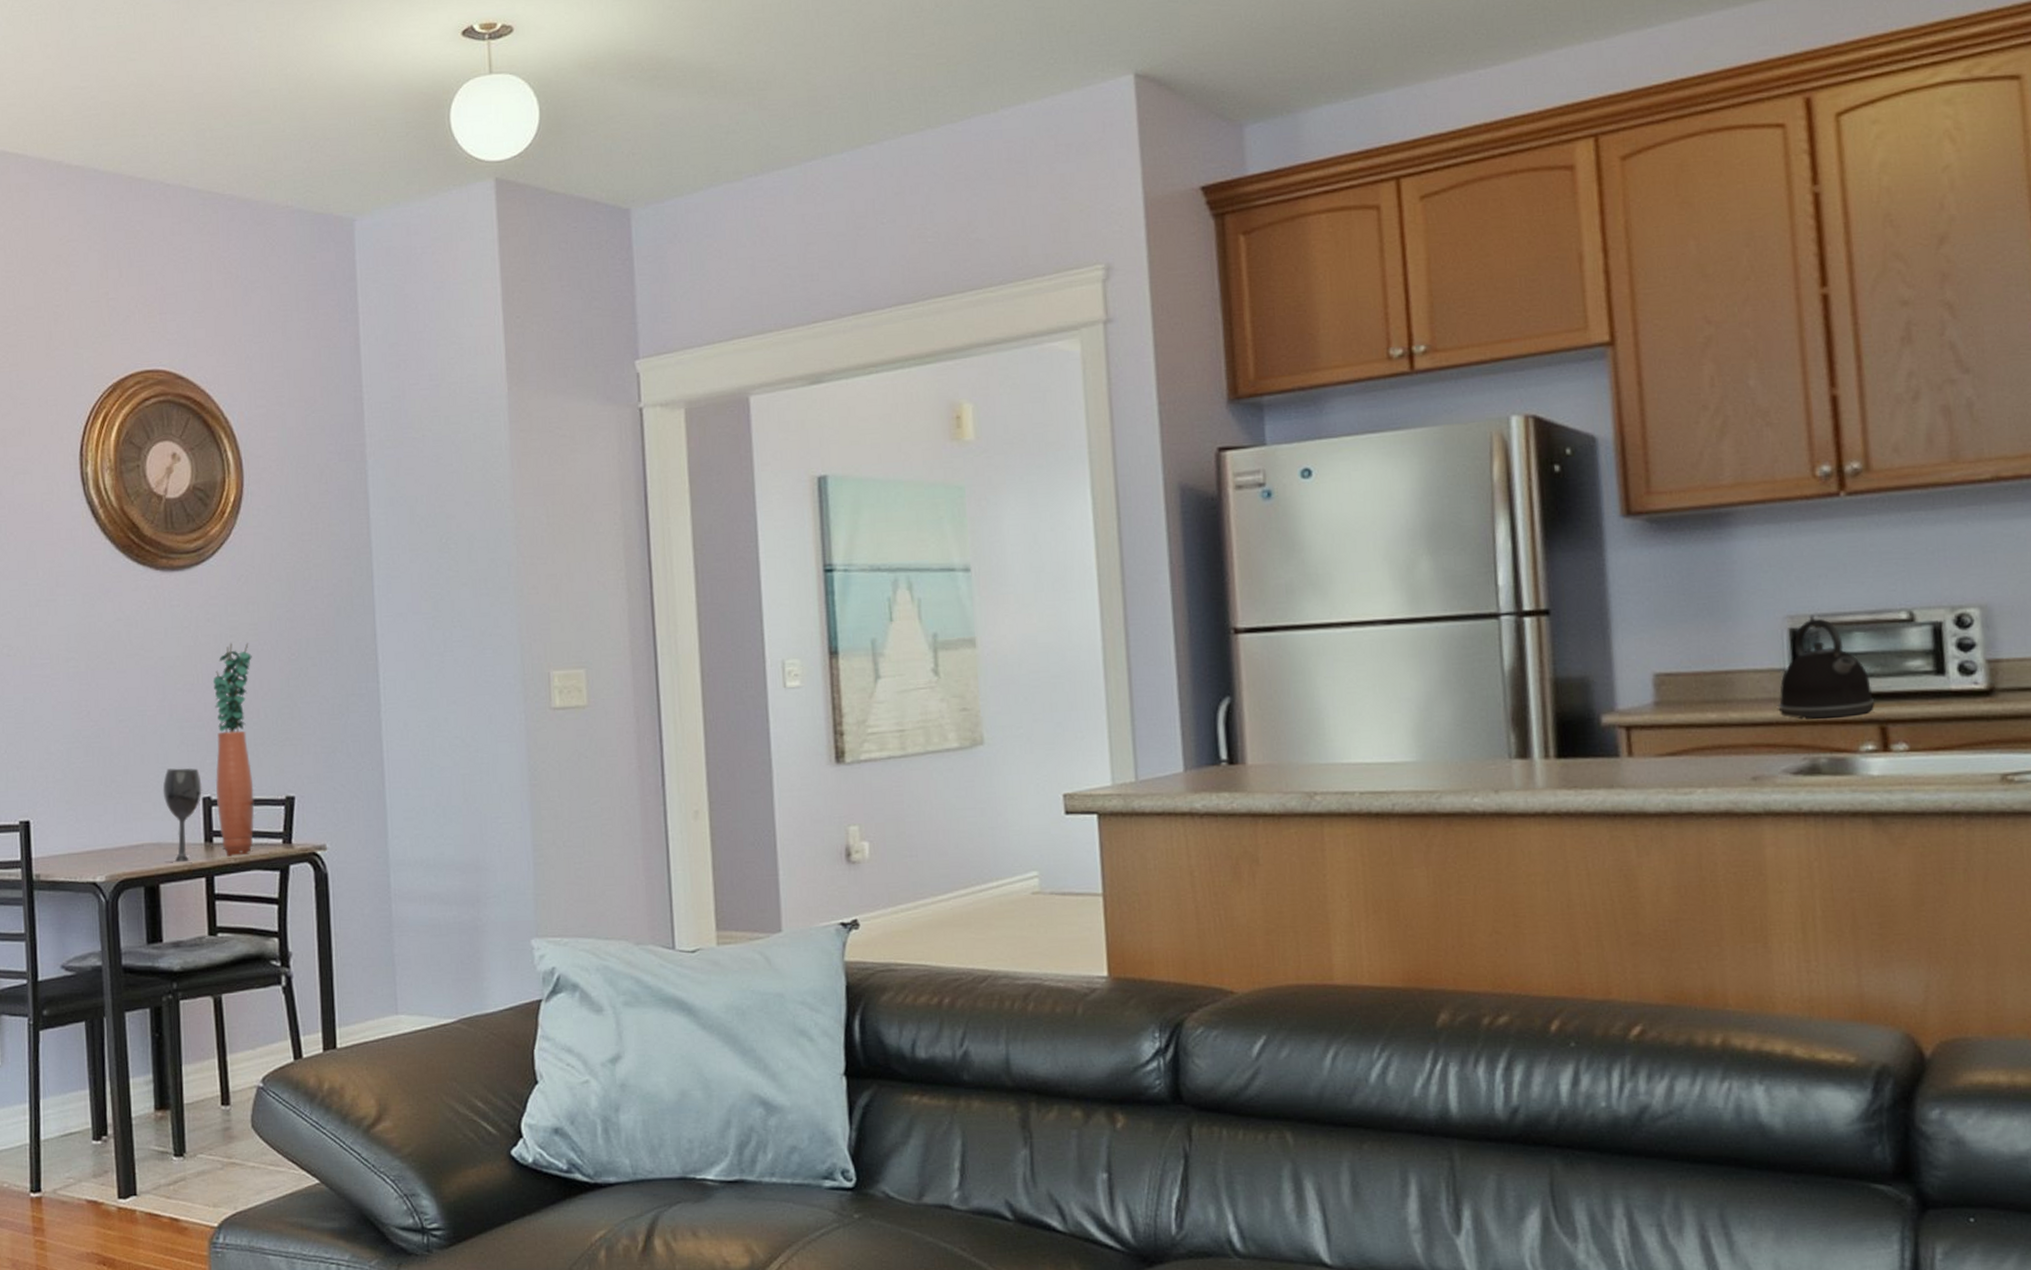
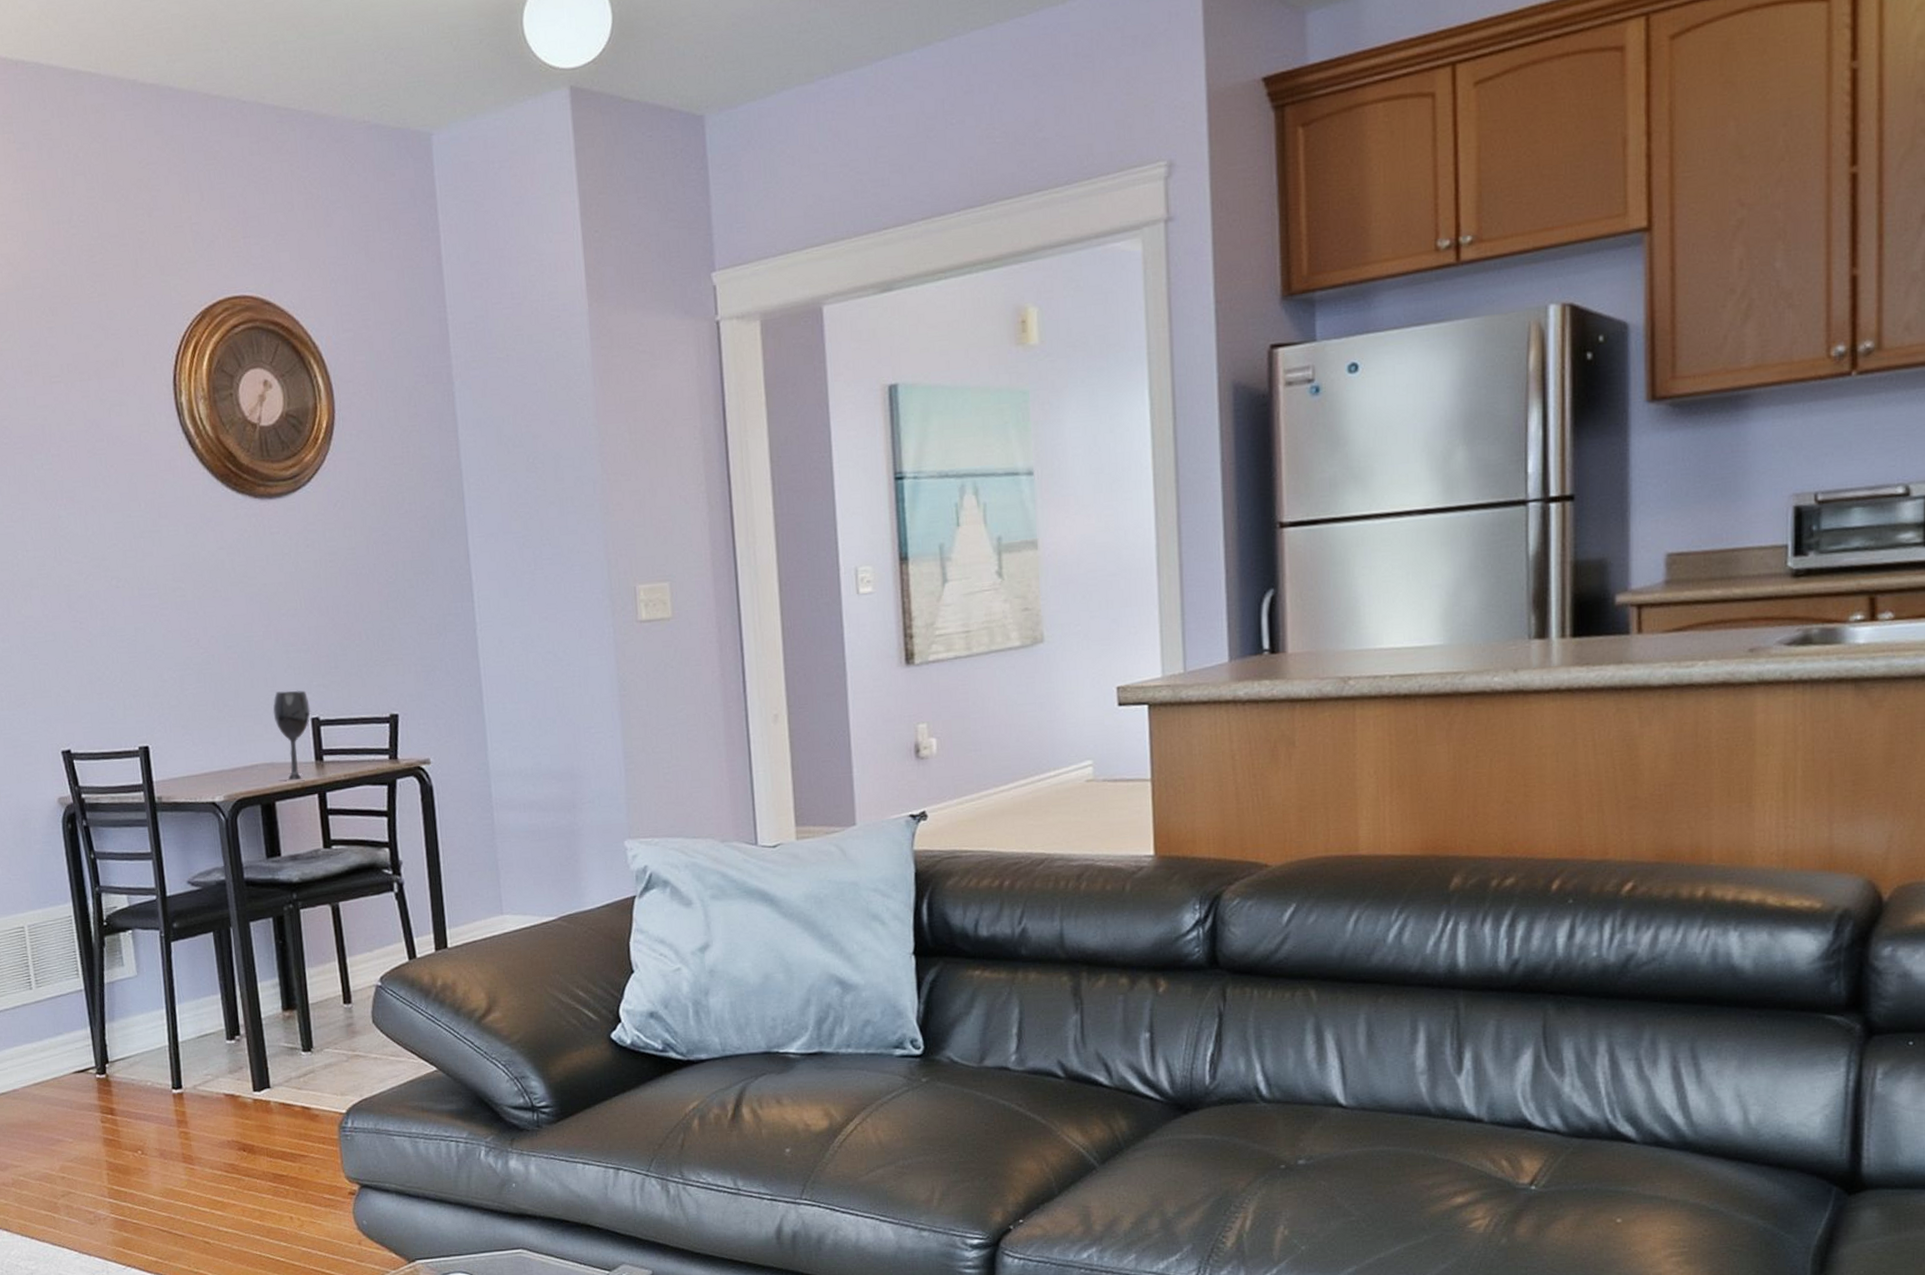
vase: present [212,643,255,859] -> none [315,567,362,776]
kettle: present [1778,618,1875,719] -> none [1778,495,1867,593]

